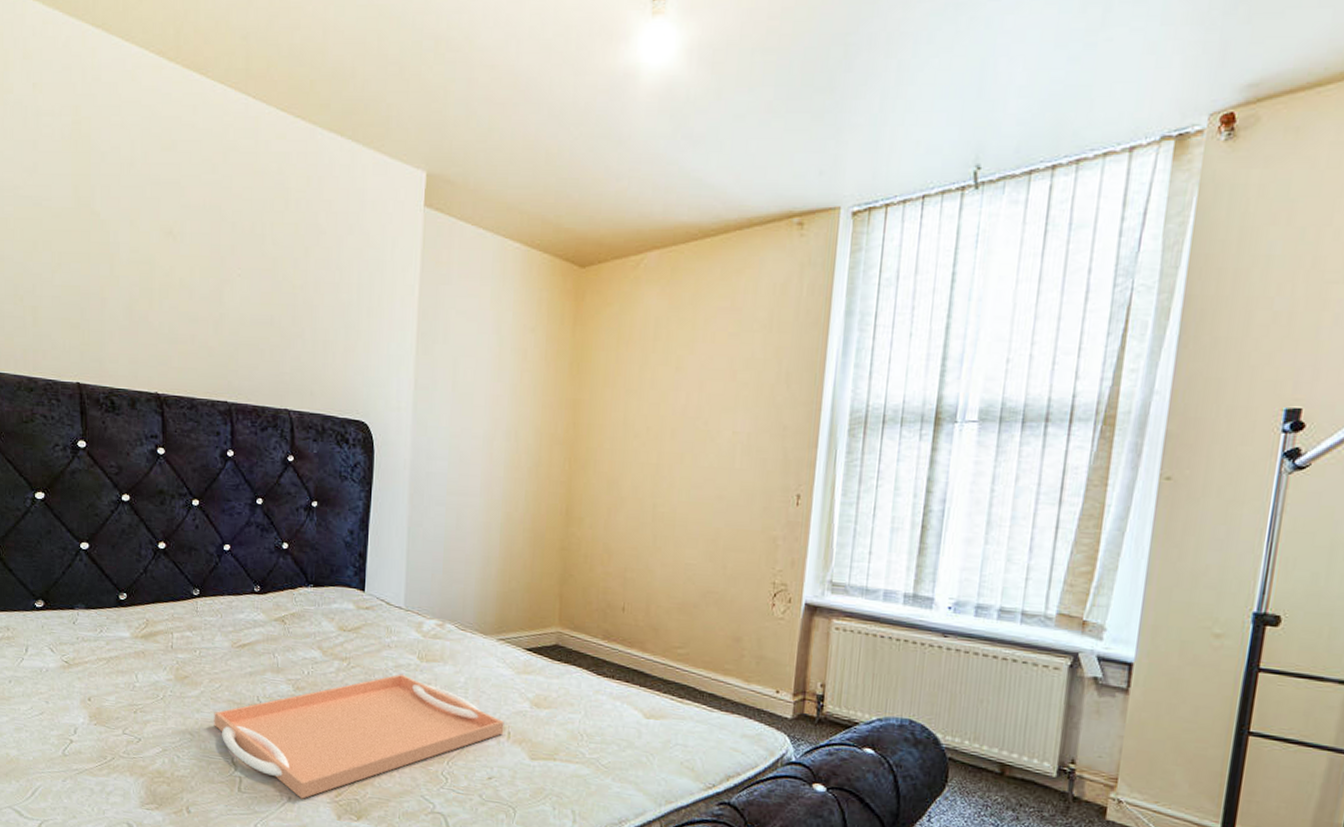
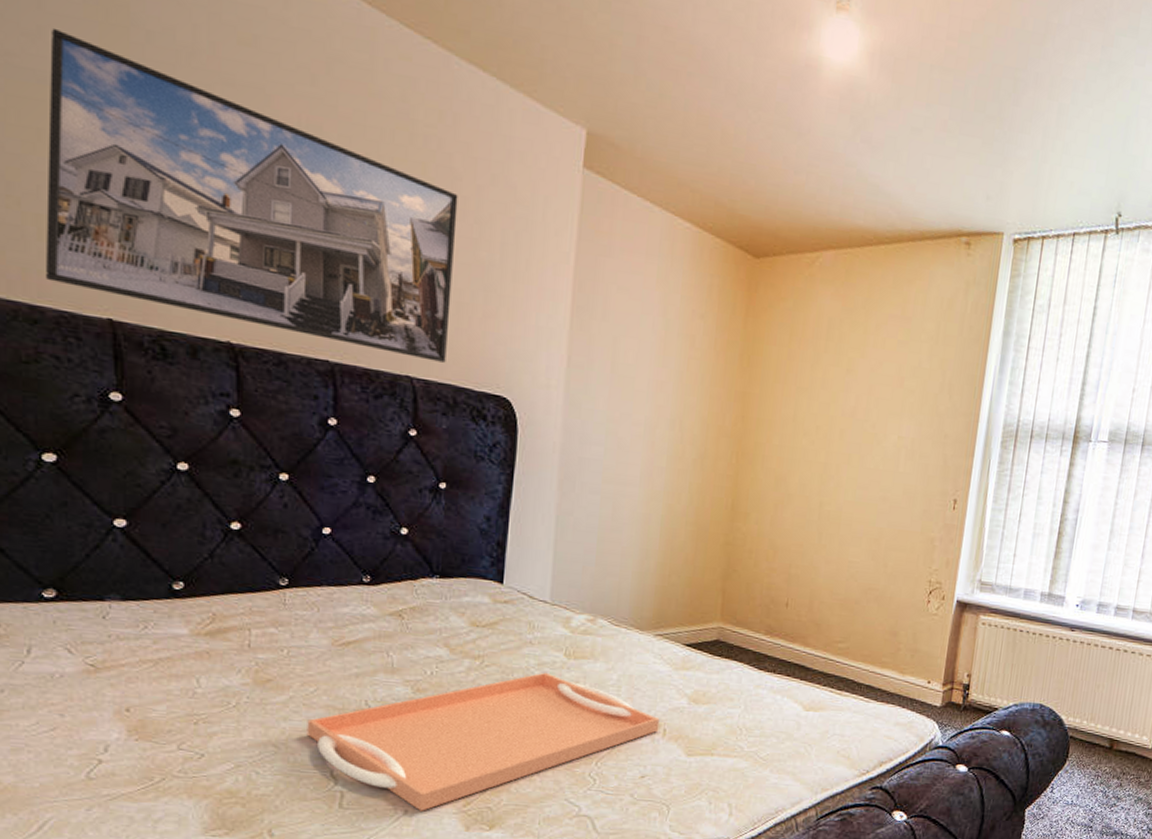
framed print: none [37,162,323,395] -> present [45,27,458,363]

